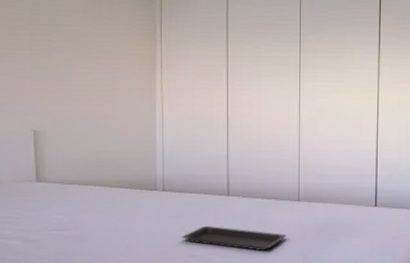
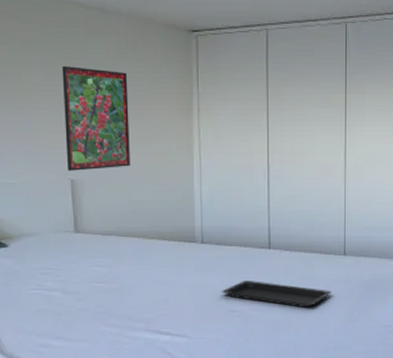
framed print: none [27,22,94,122] -> present [61,66,130,171]

